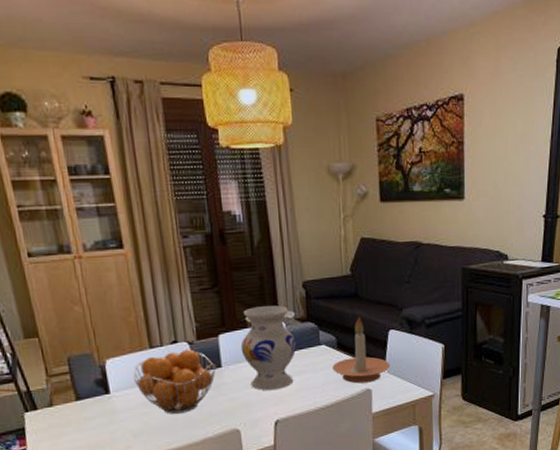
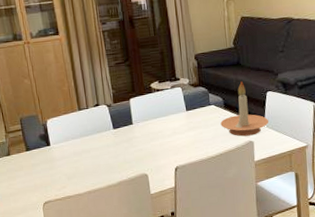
fruit basket: present [133,349,217,414] -> none [67,110,129,162]
vase: present [240,305,297,391] -> none [147,74,191,143]

